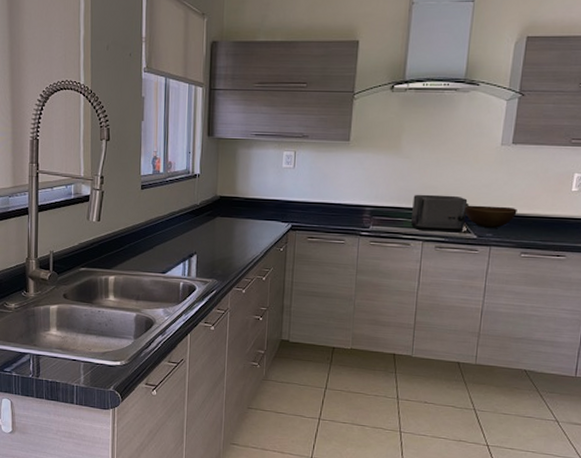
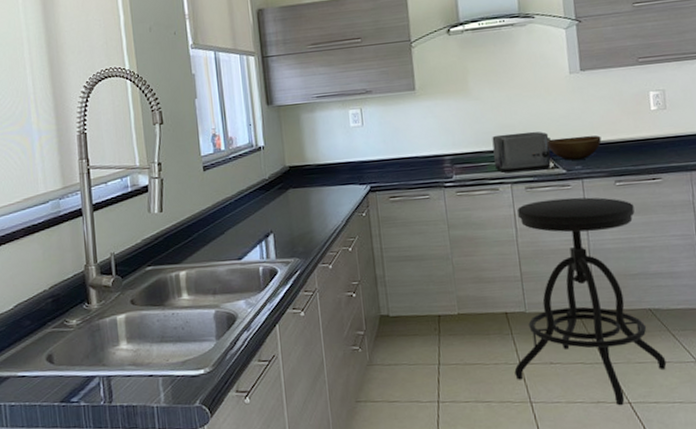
stool: none [391,260,533,447] -> present [514,197,667,406]

